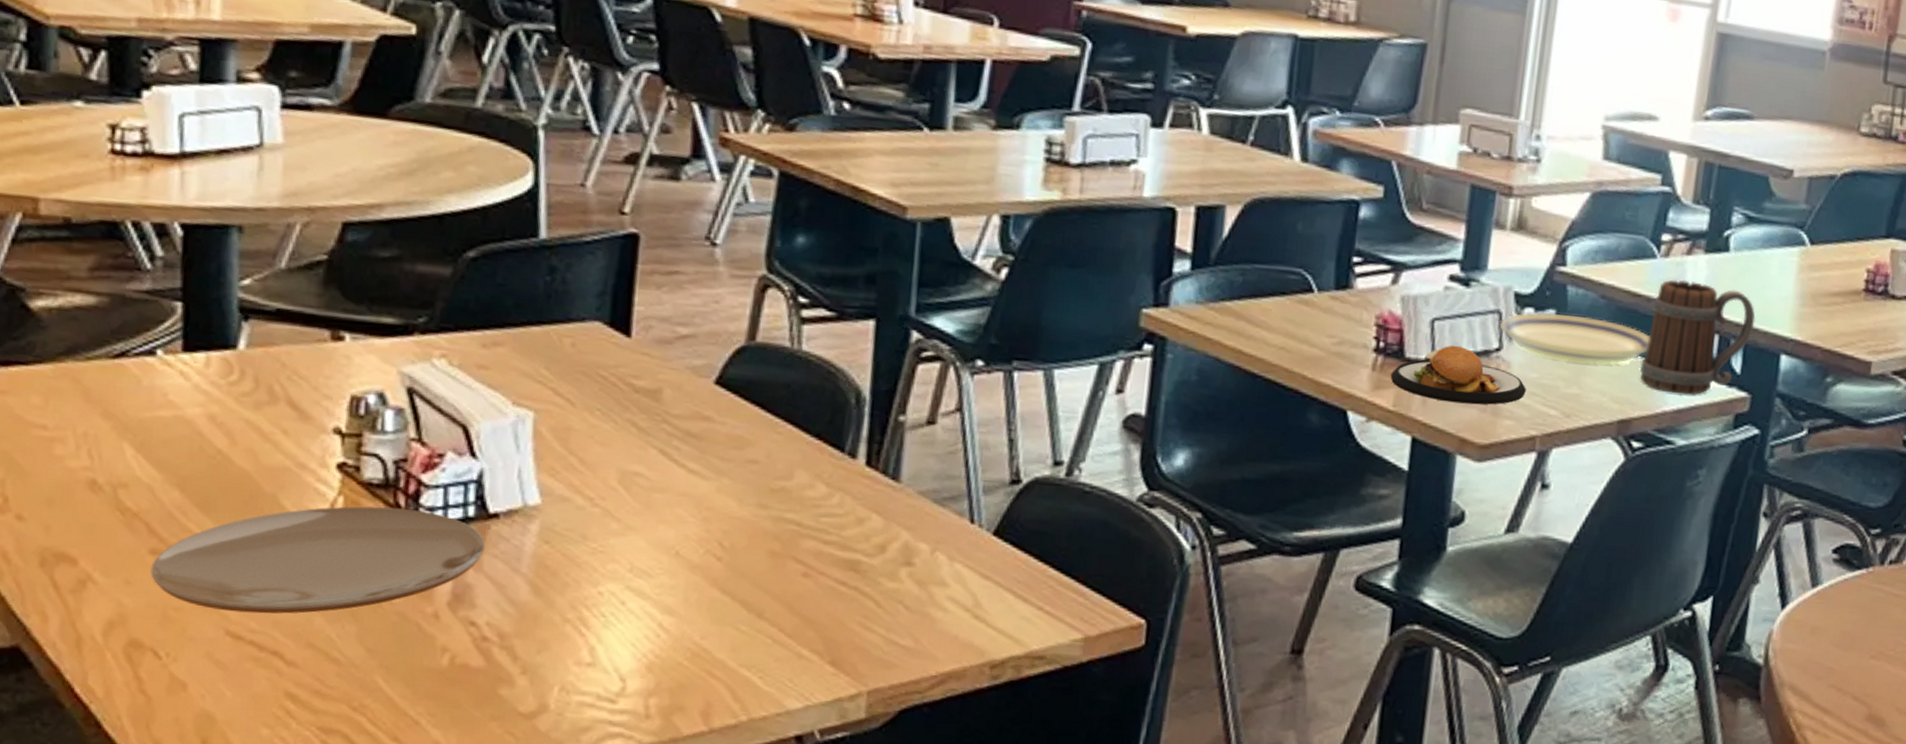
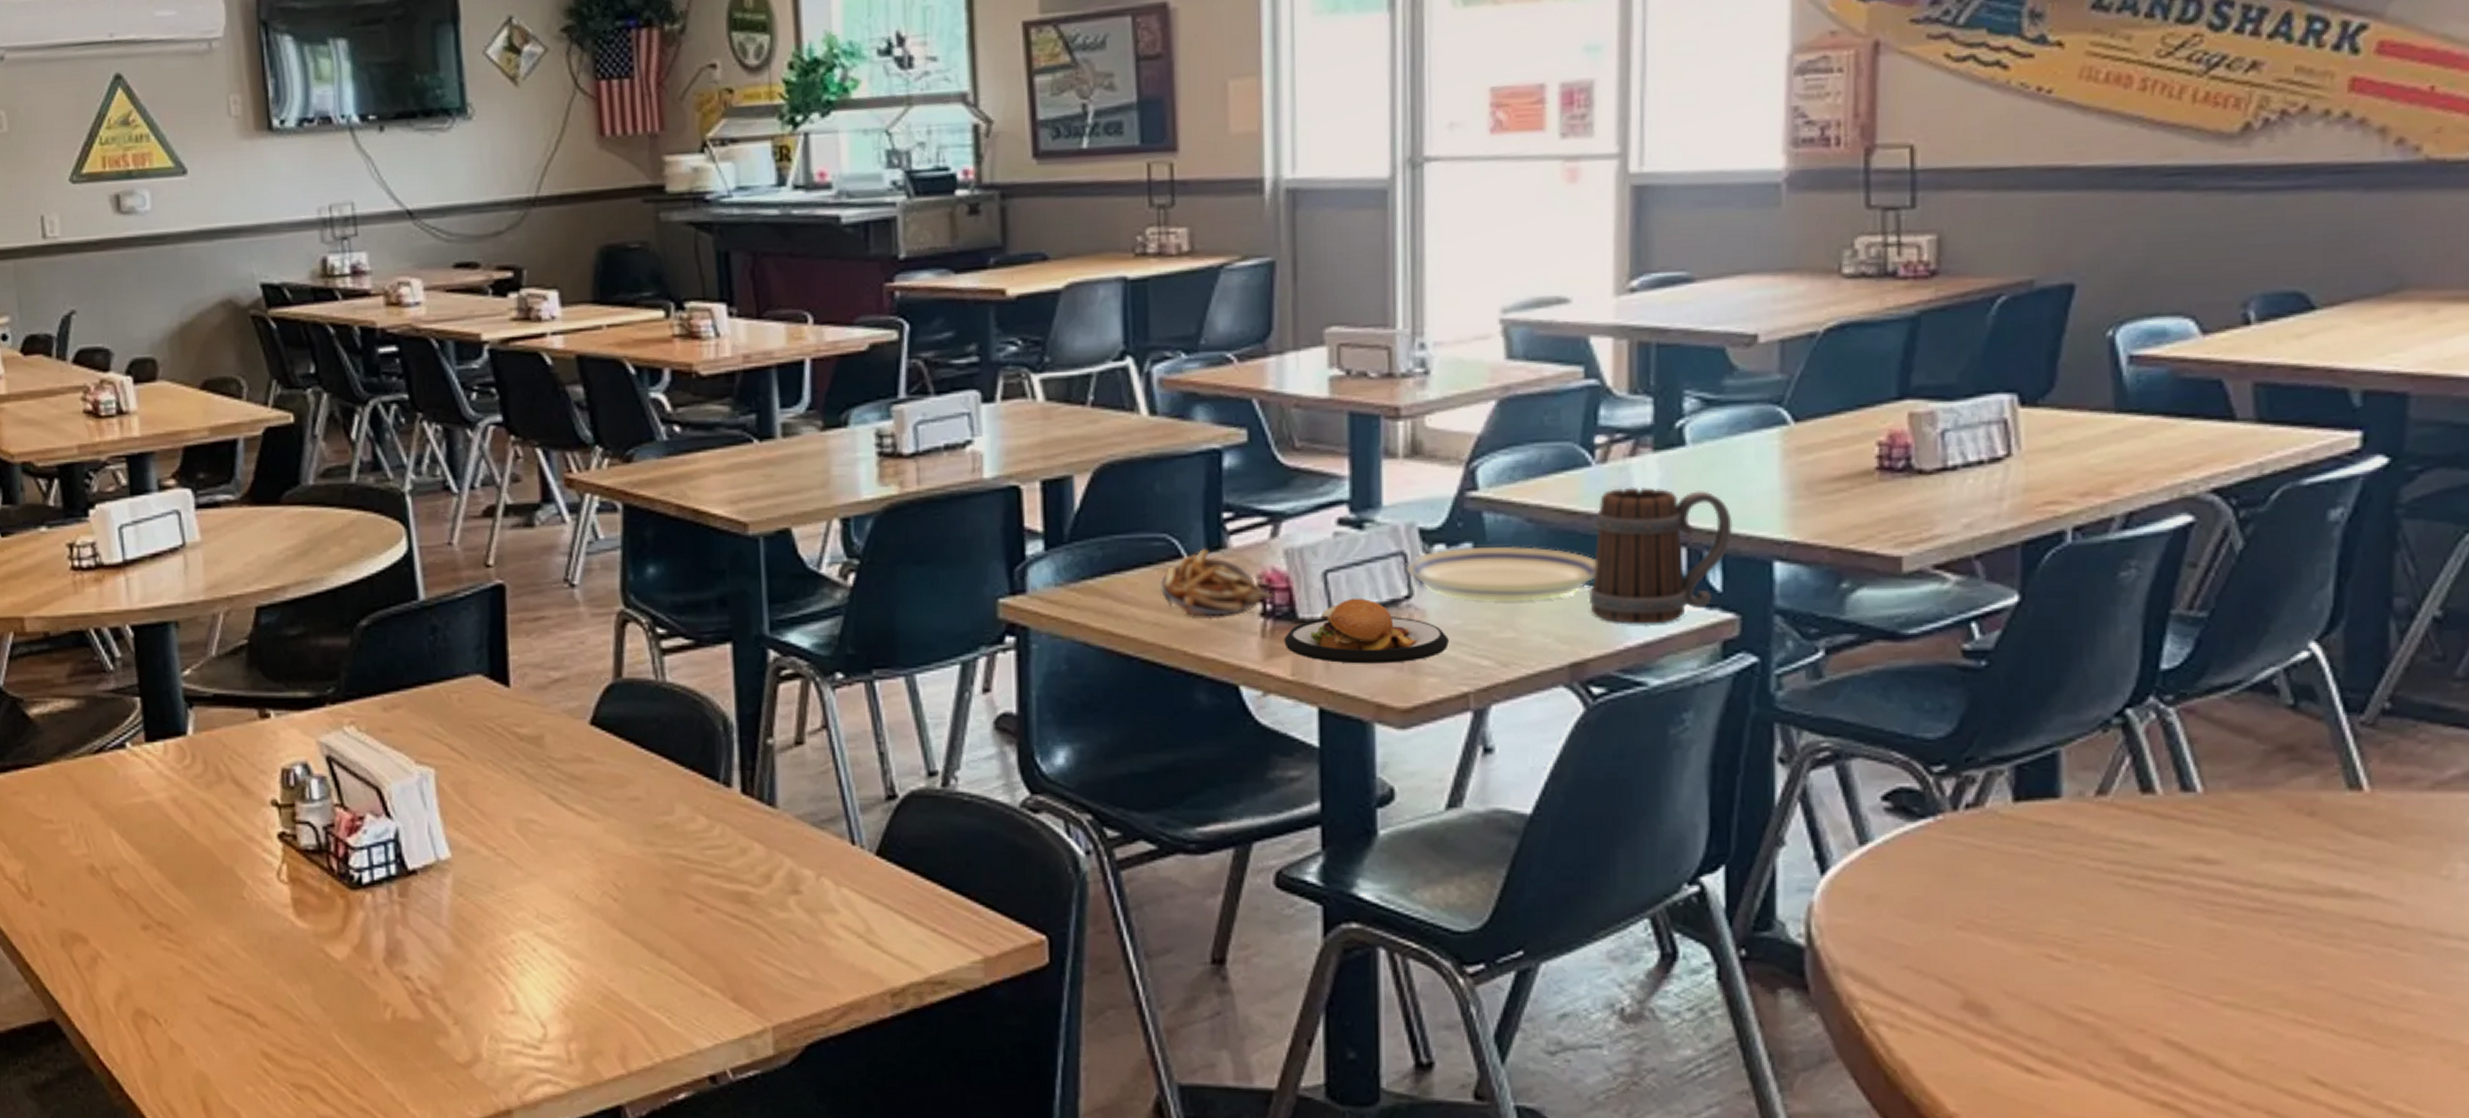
plate: present [150,506,485,614] -> none [144,871,409,979]
french fries: none [1290,286,1387,347] -> present [1160,548,1274,616]

